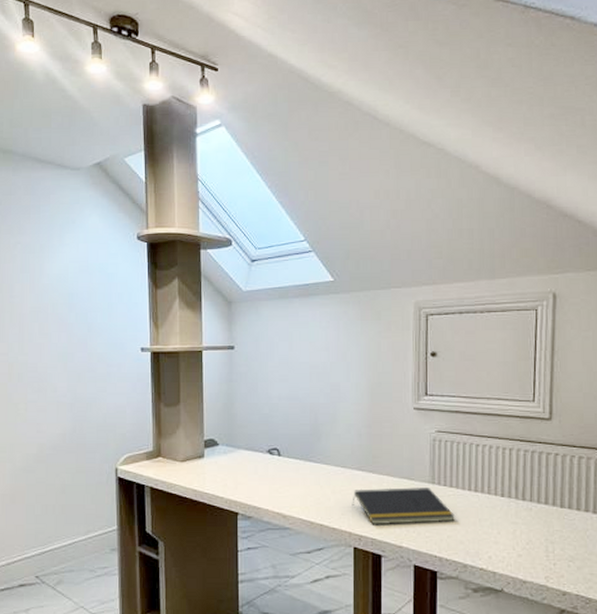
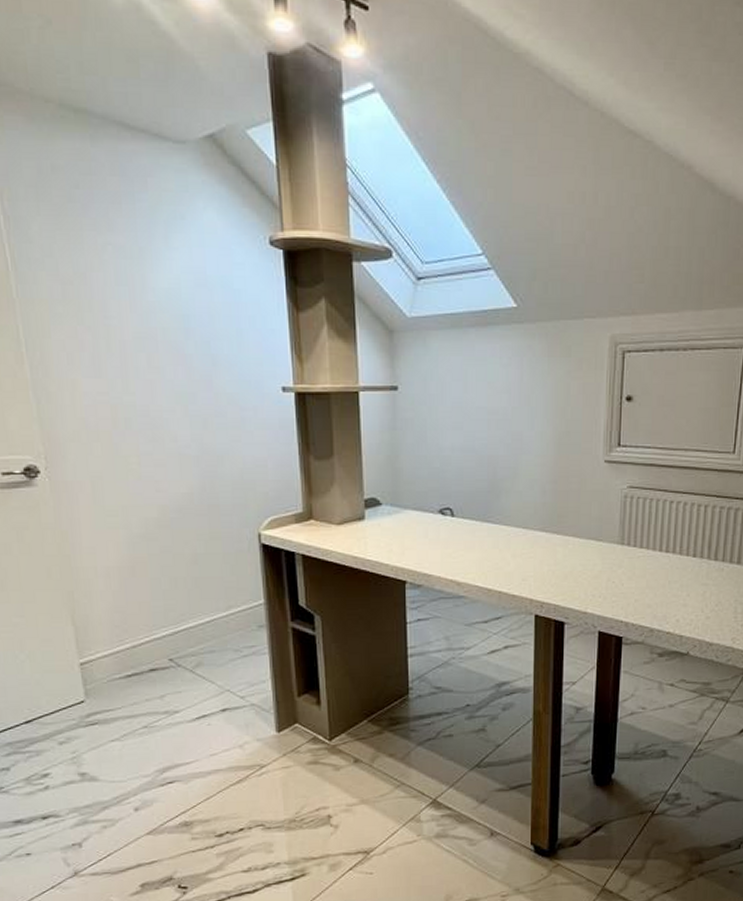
notepad: present [352,487,456,525] -> none [533,549,645,591]

